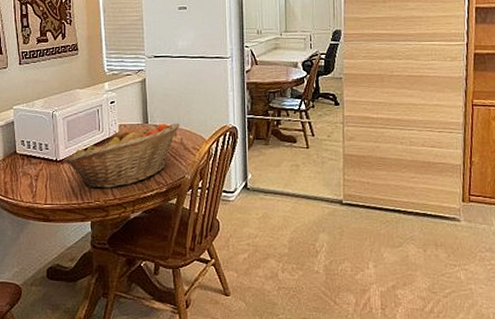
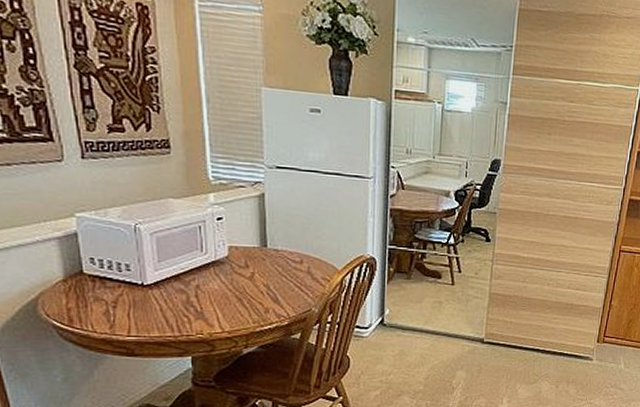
fruit basket: present [63,123,180,189] -> none [152,248,307,320]

